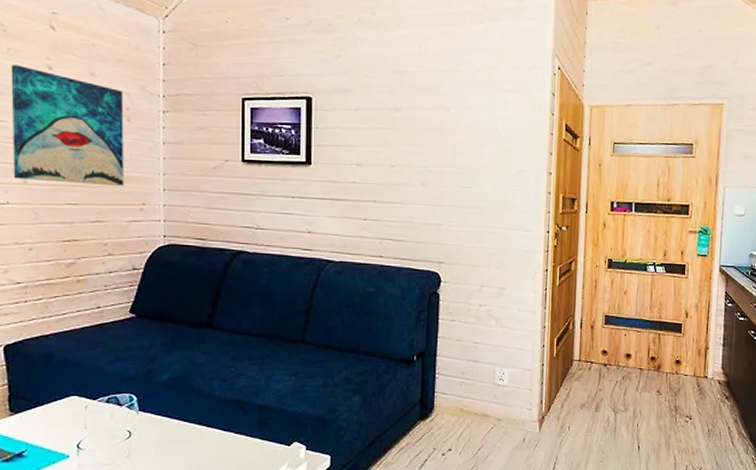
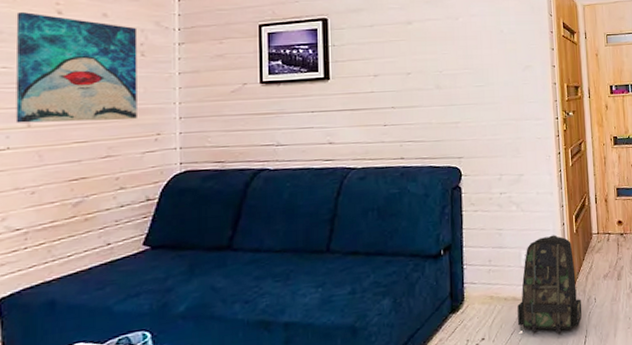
backpack: none [487,356,555,456] -> present [517,235,582,334]

